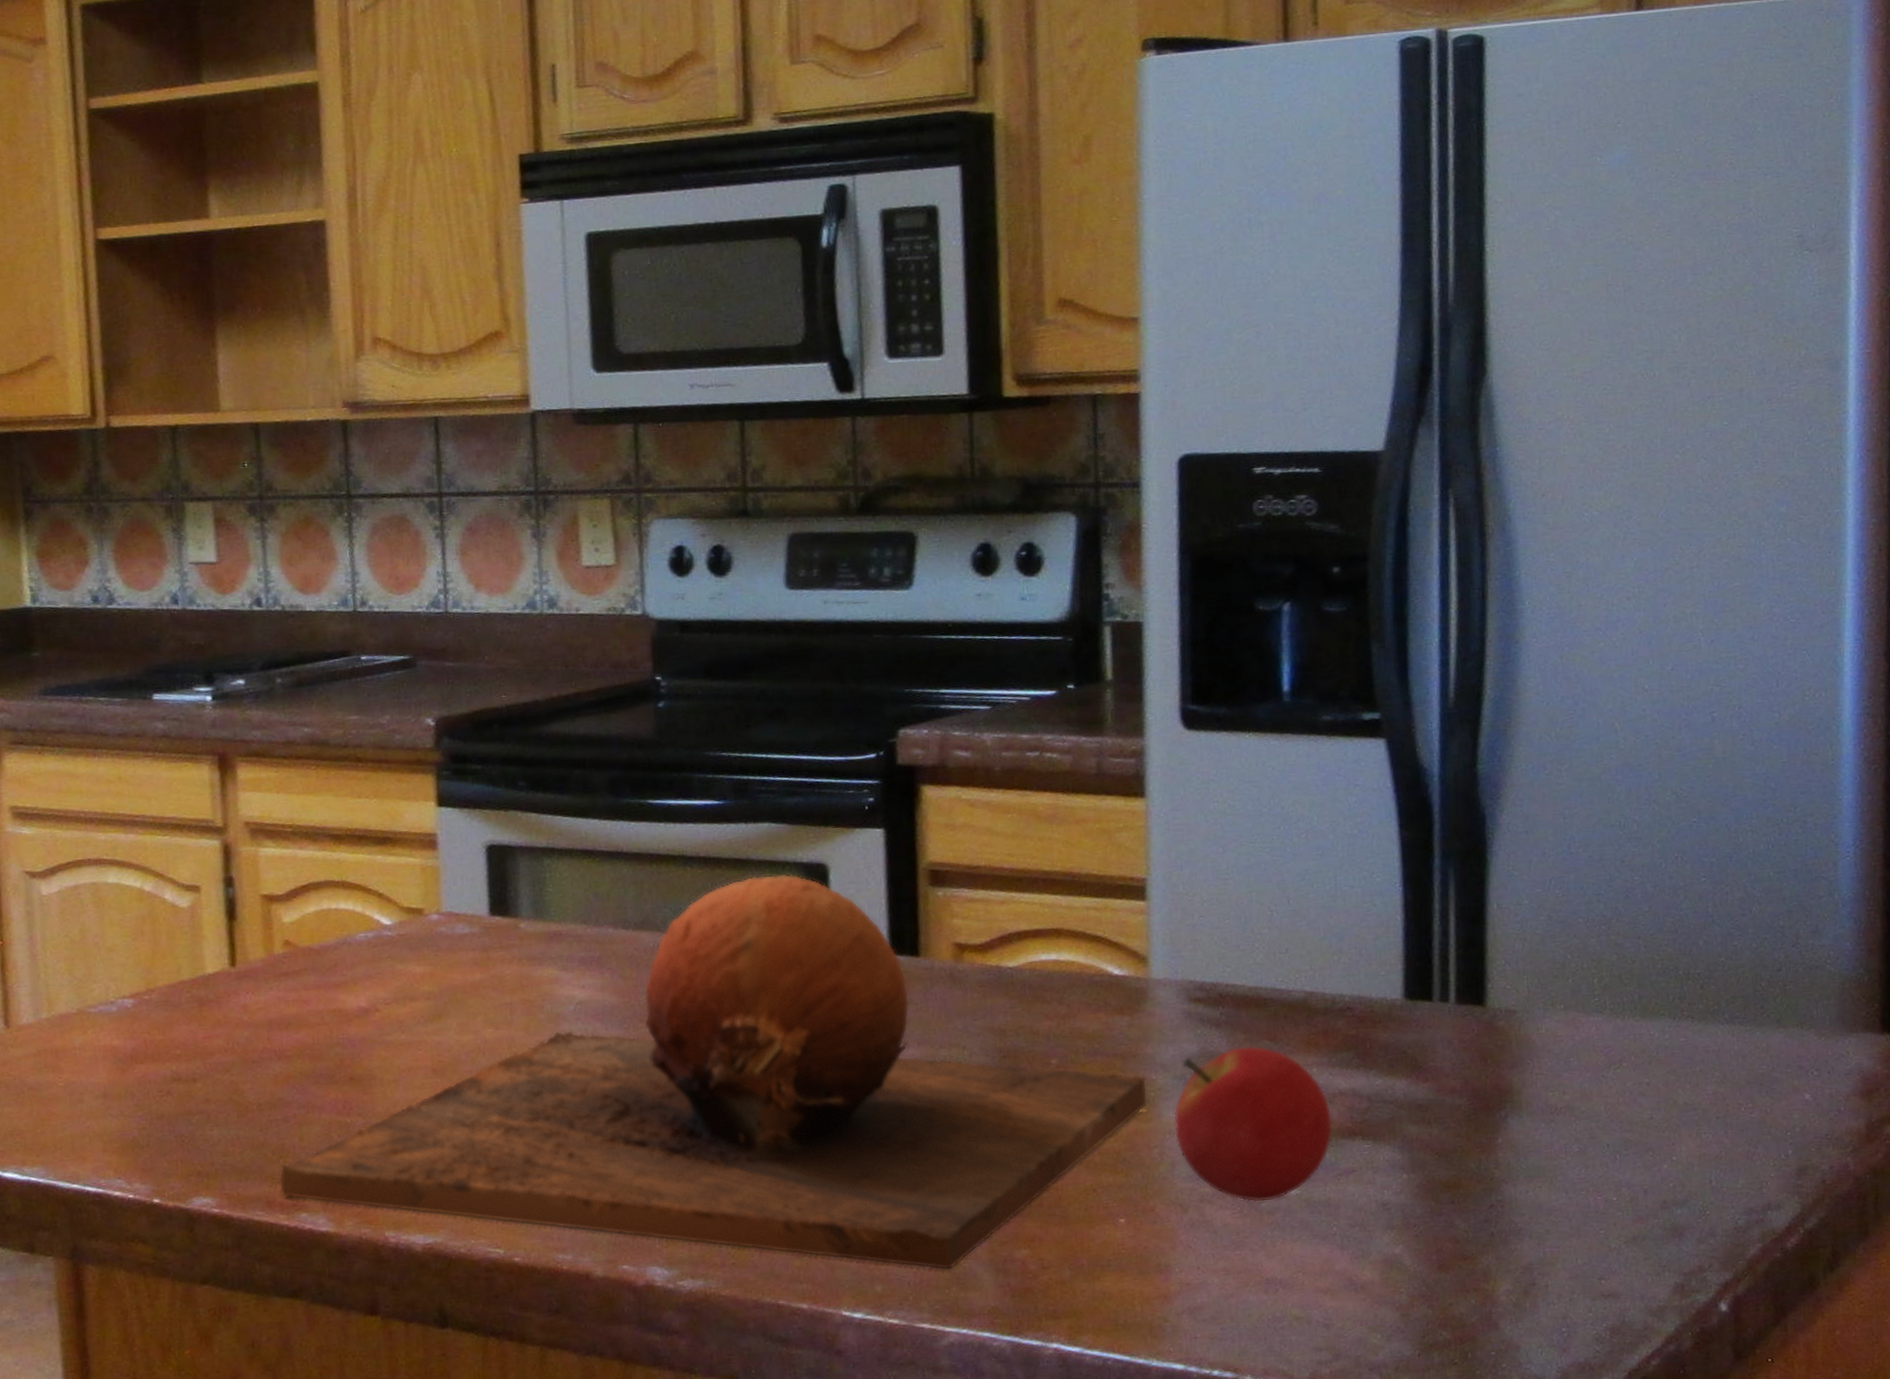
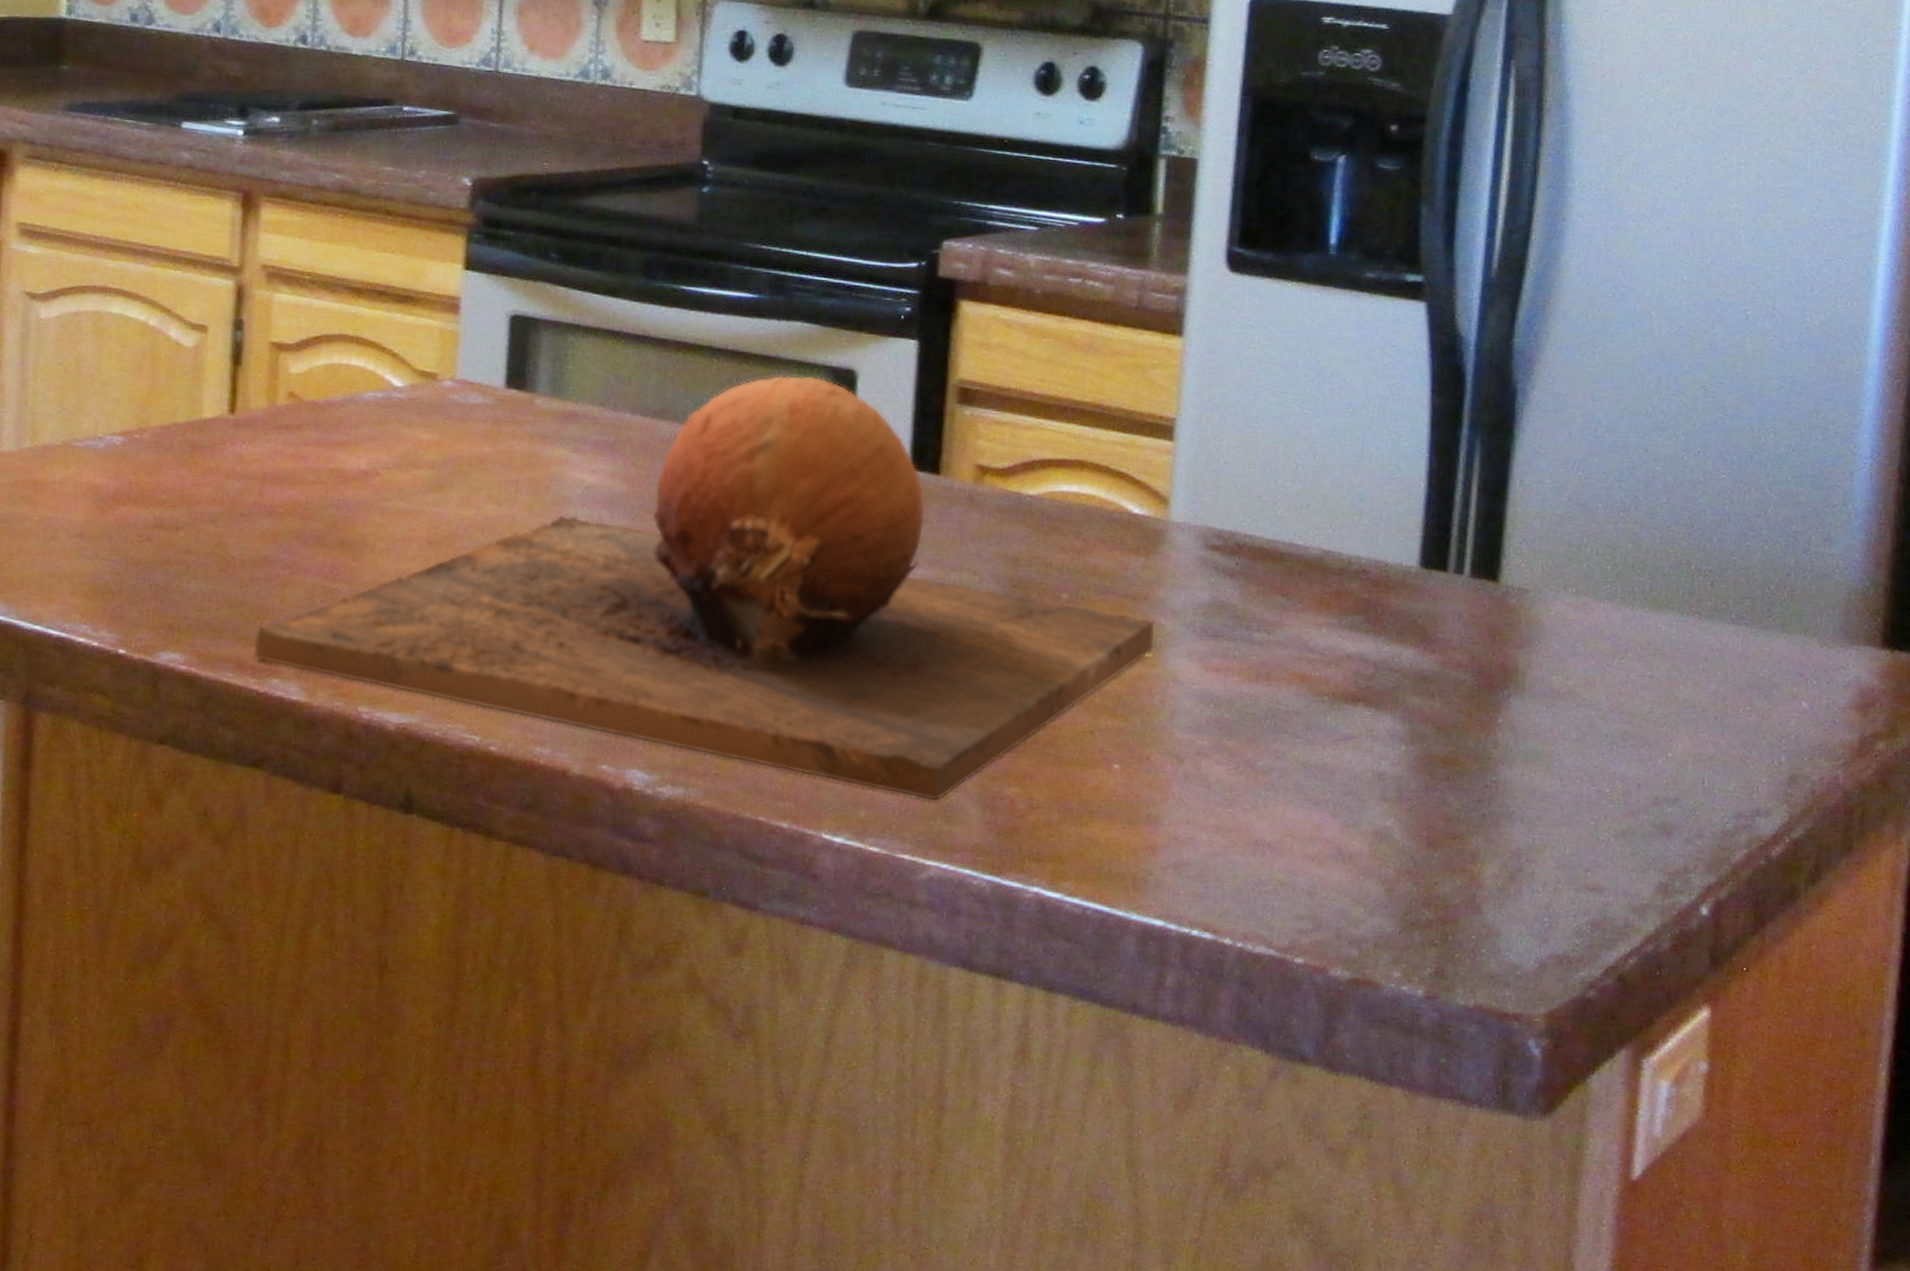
fruit: present [1173,1045,1333,1203] -> none [1177,599,1337,760]

